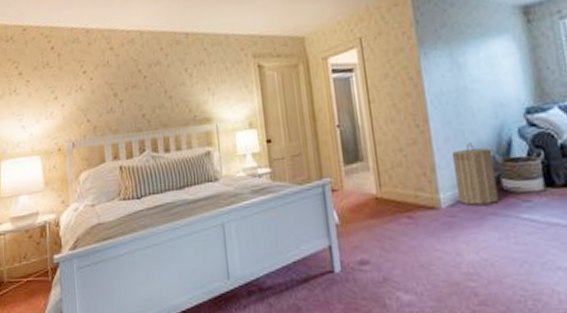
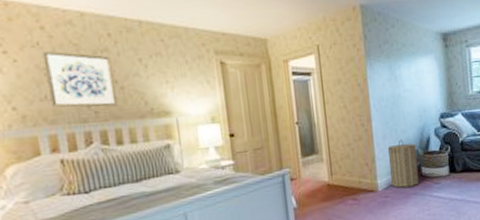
wall art: none [111,68,167,119] -> present [42,50,118,108]

